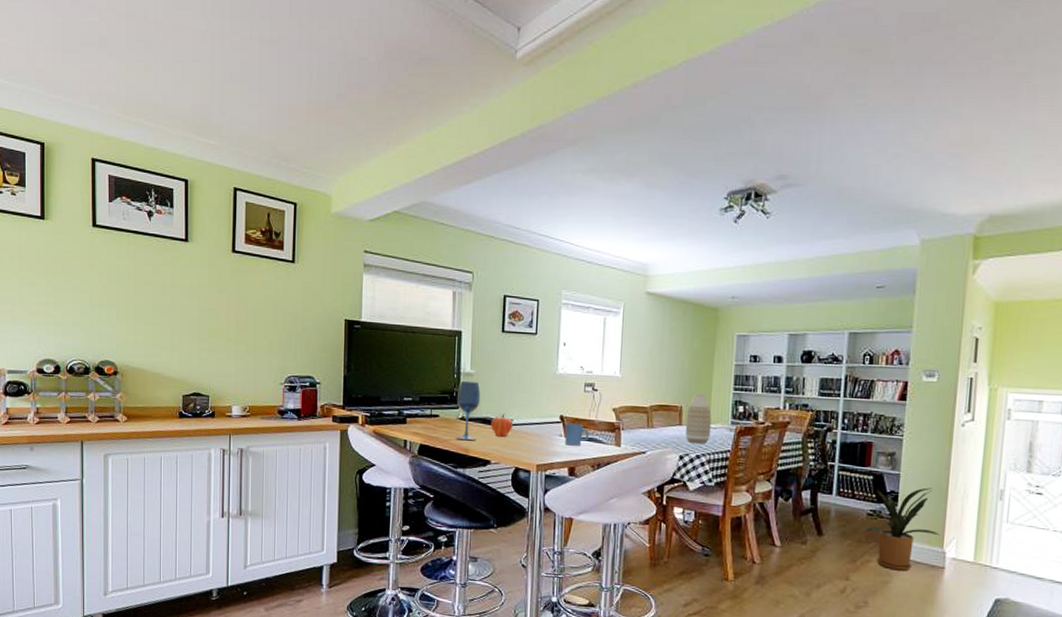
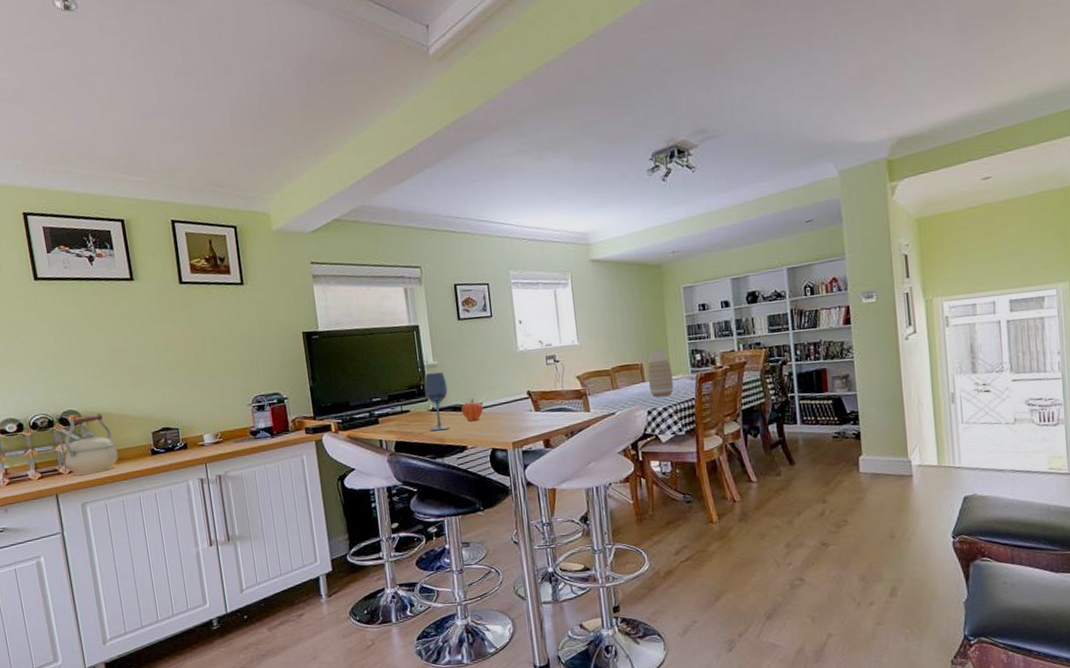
kettle: none [94,368,149,427] -> present [63,414,119,476]
mug: present [564,422,590,446] -> none [533,396,559,419]
house plant: present [856,487,940,571] -> none [818,402,903,486]

